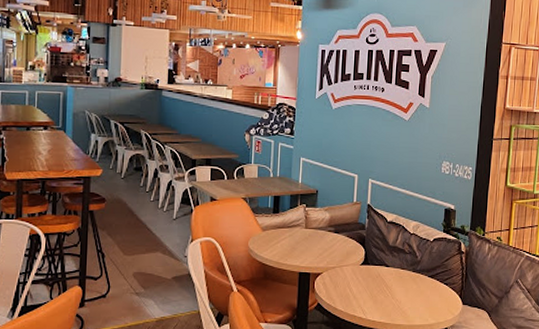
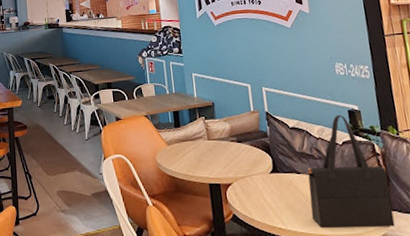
tote bag: none [391,212,467,319] -> present [307,114,396,228]

